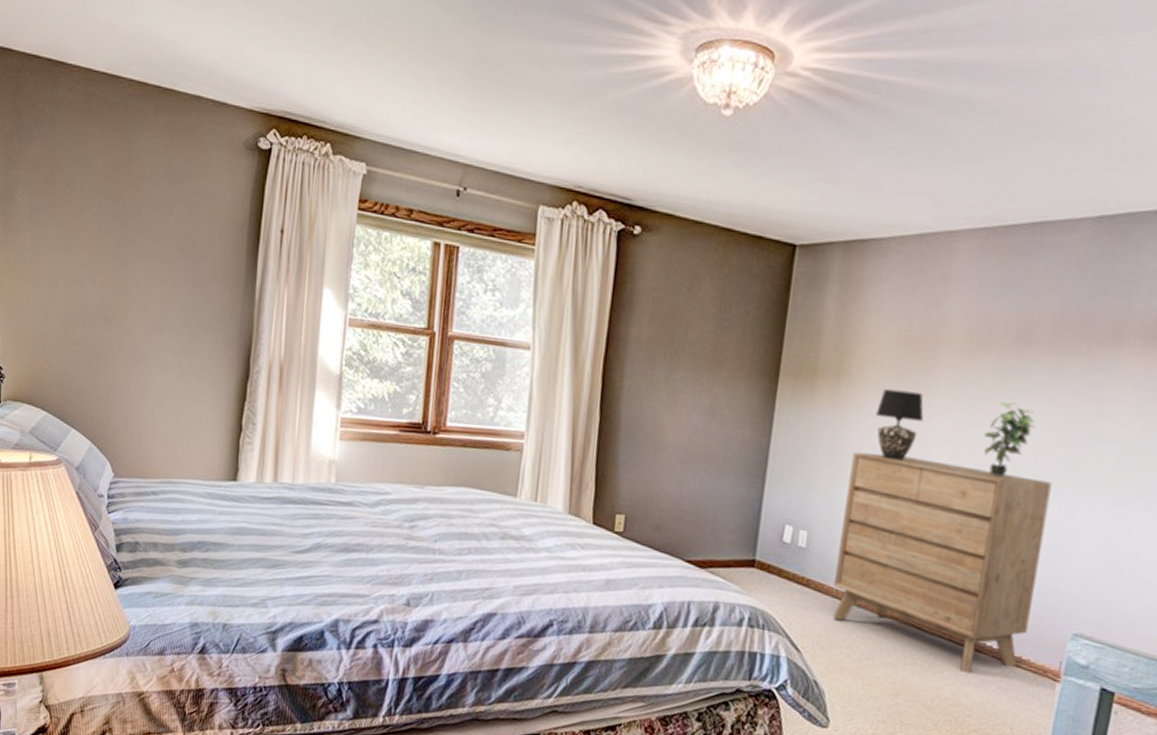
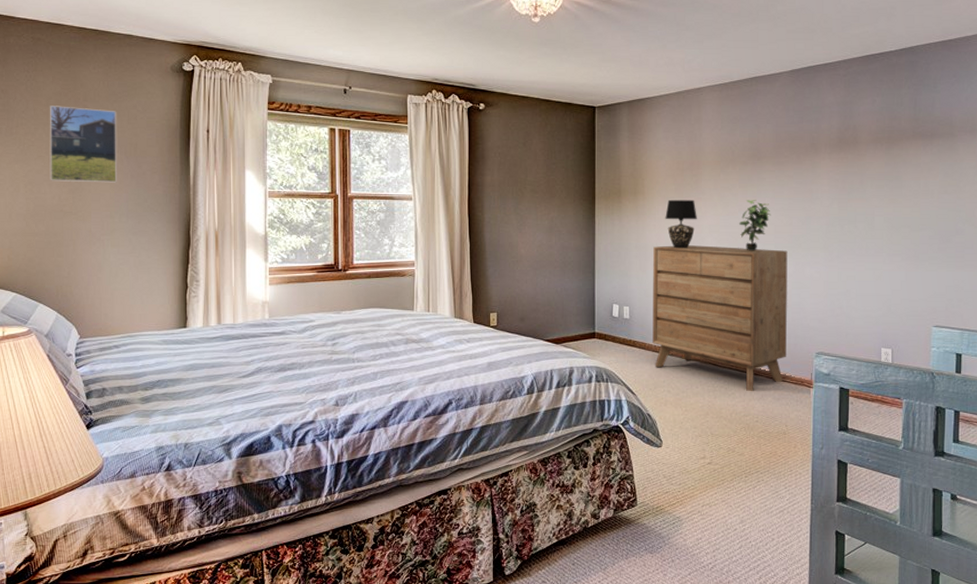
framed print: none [93,181,176,288] -> present [49,106,118,183]

